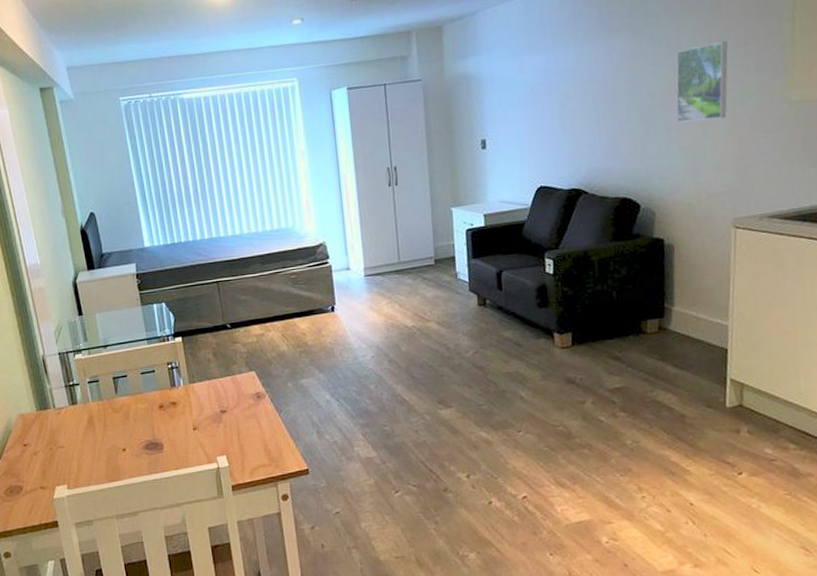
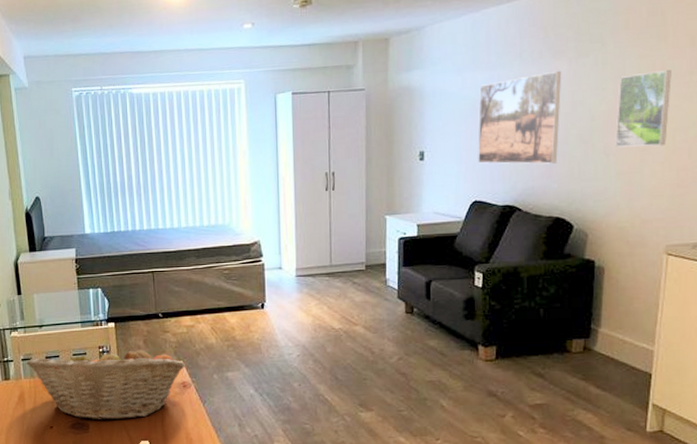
fruit basket: none [93,360,259,439] -> present [26,344,186,420]
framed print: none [537,48,620,149] -> present [478,70,562,164]

